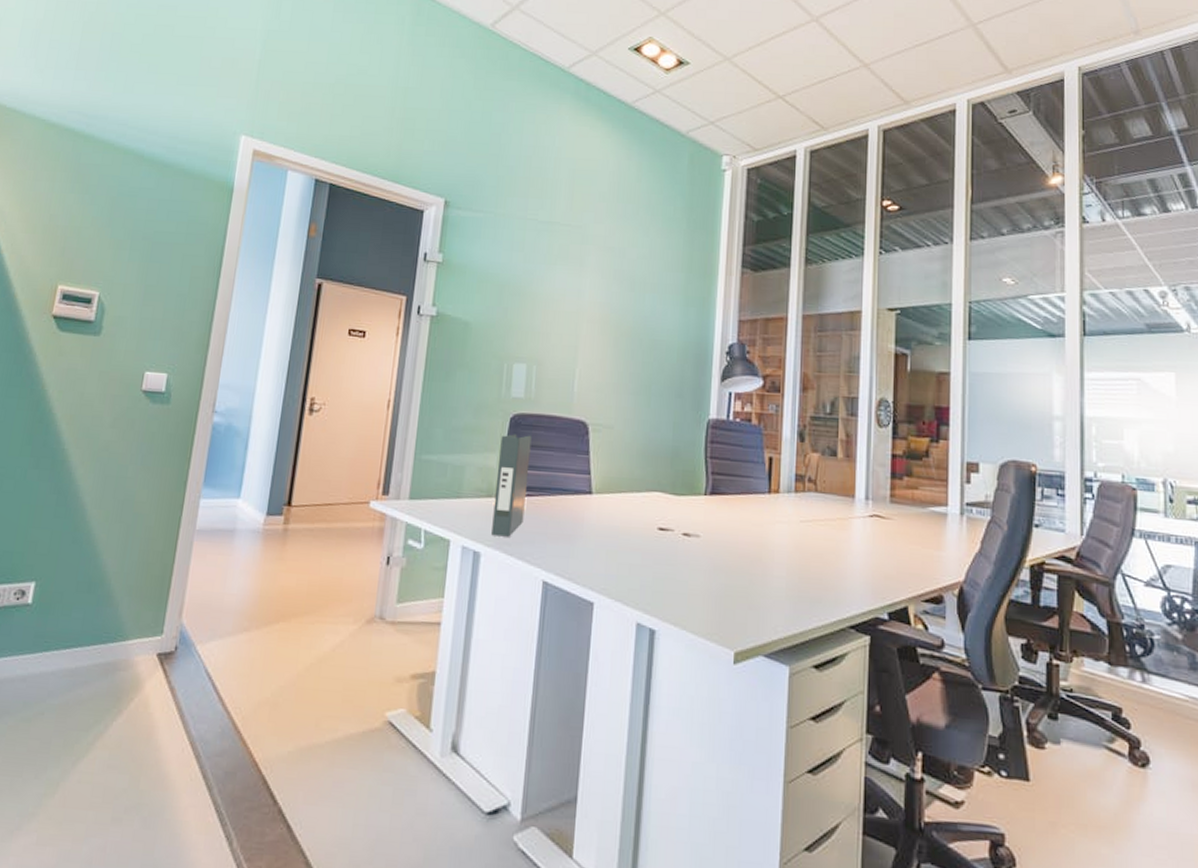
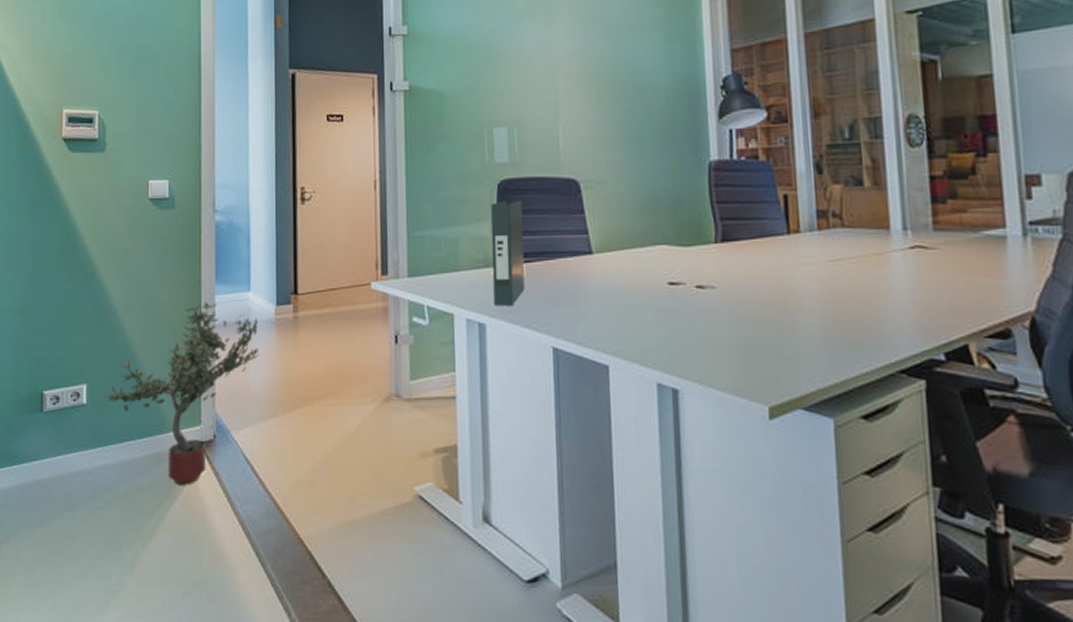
potted tree: none [56,505,245,699] -> present [105,302,260,485]

